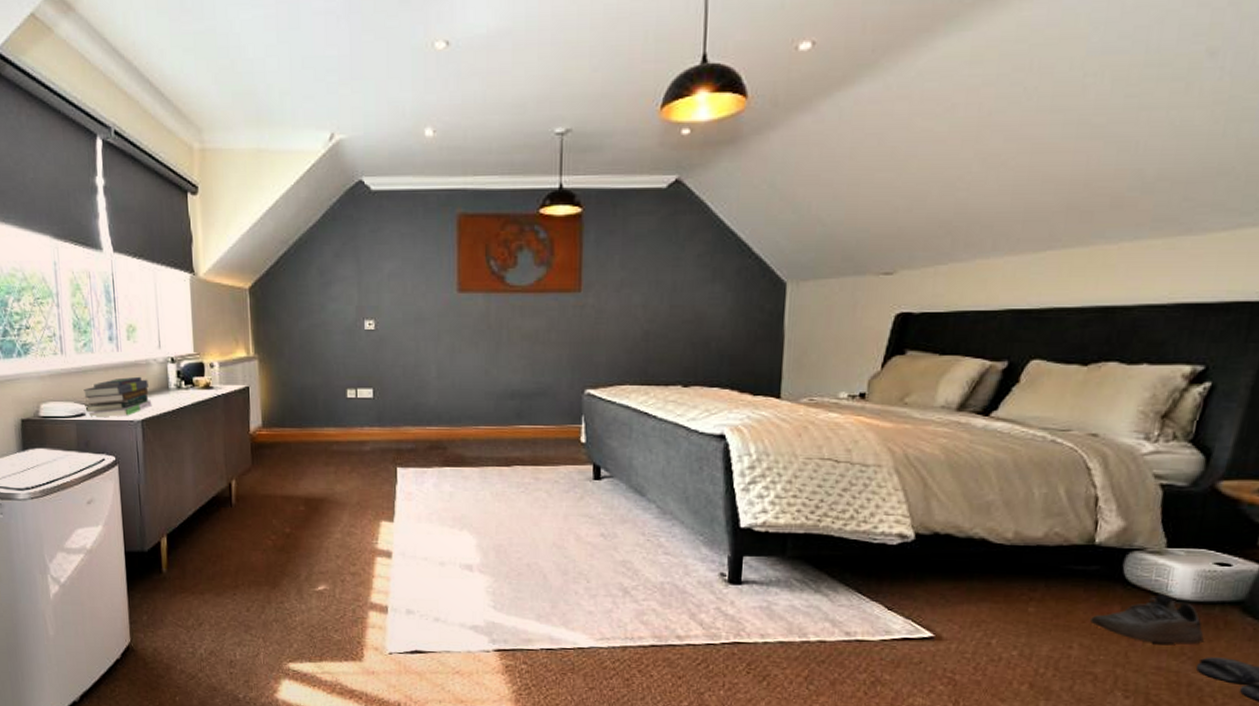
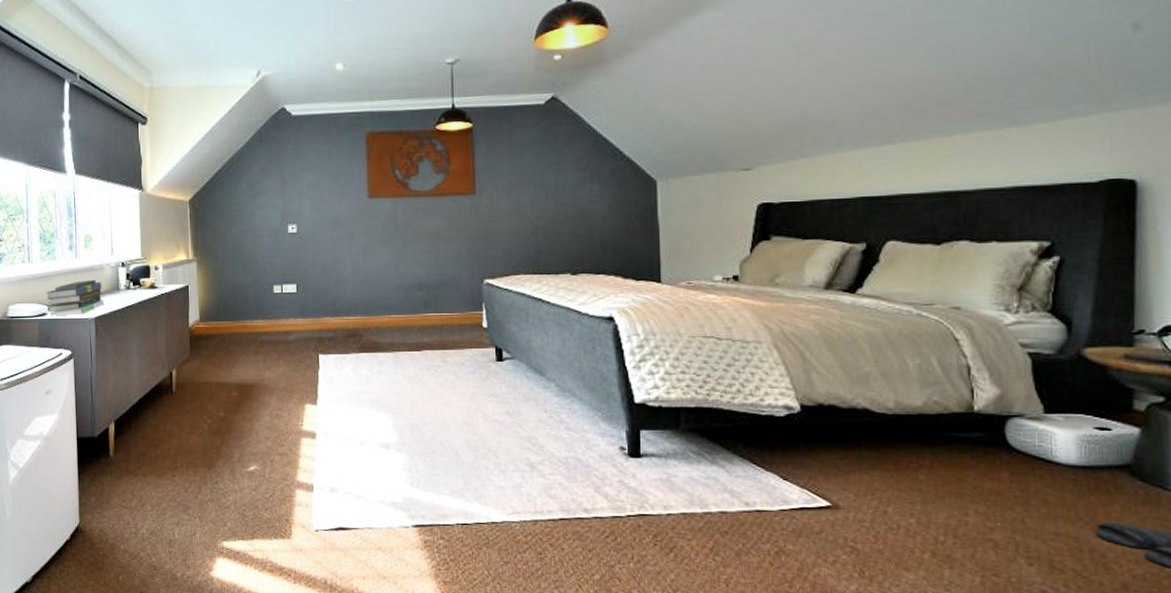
athletic shoe: present [1089,594,1204,645] -> none [980,459,1097,511]

